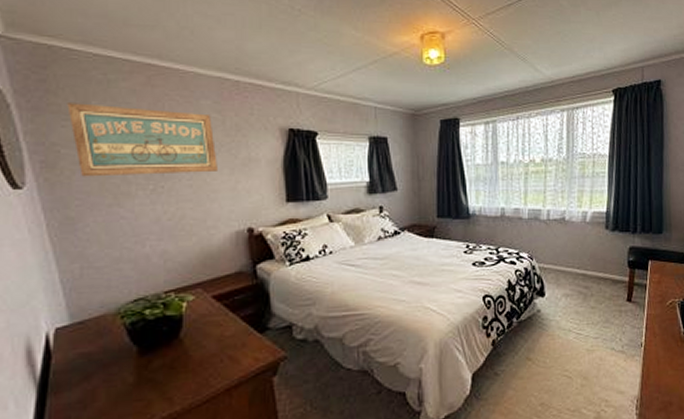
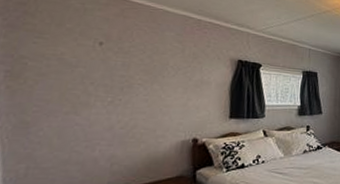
wall art: present [67,103,217,177] -> none [42,24,174,90]

